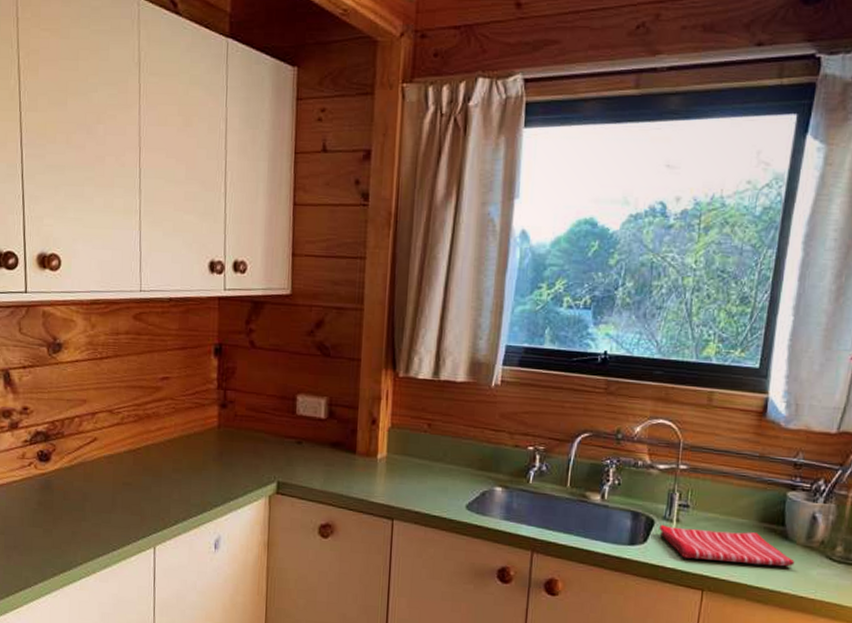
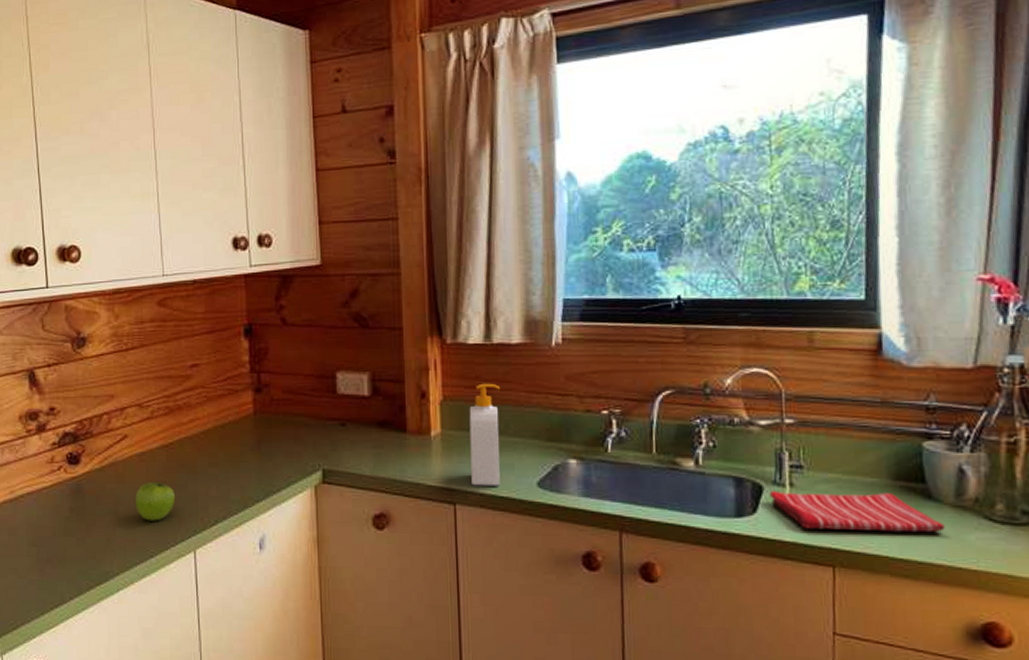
fruit: none [101,482,139,519] -> present [135,481,175,521]
soap bottle: none [409,415,443,506] -> present [469,383,501,486]

